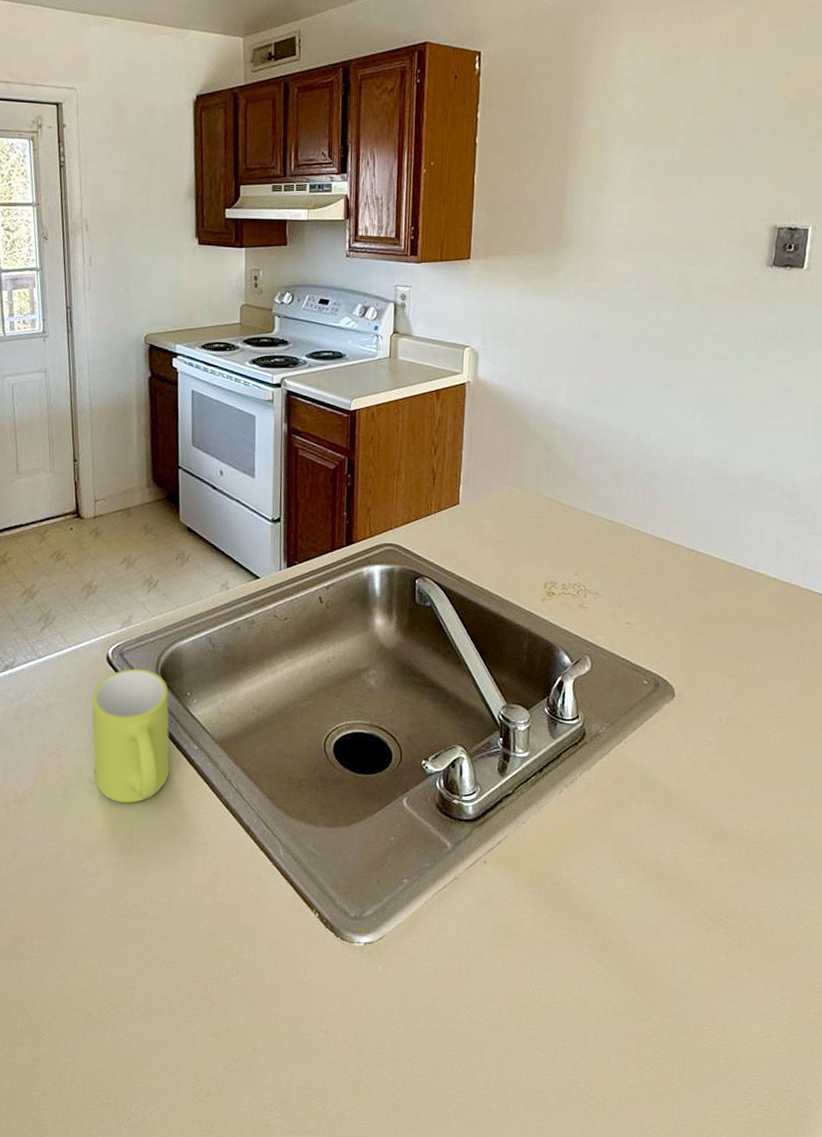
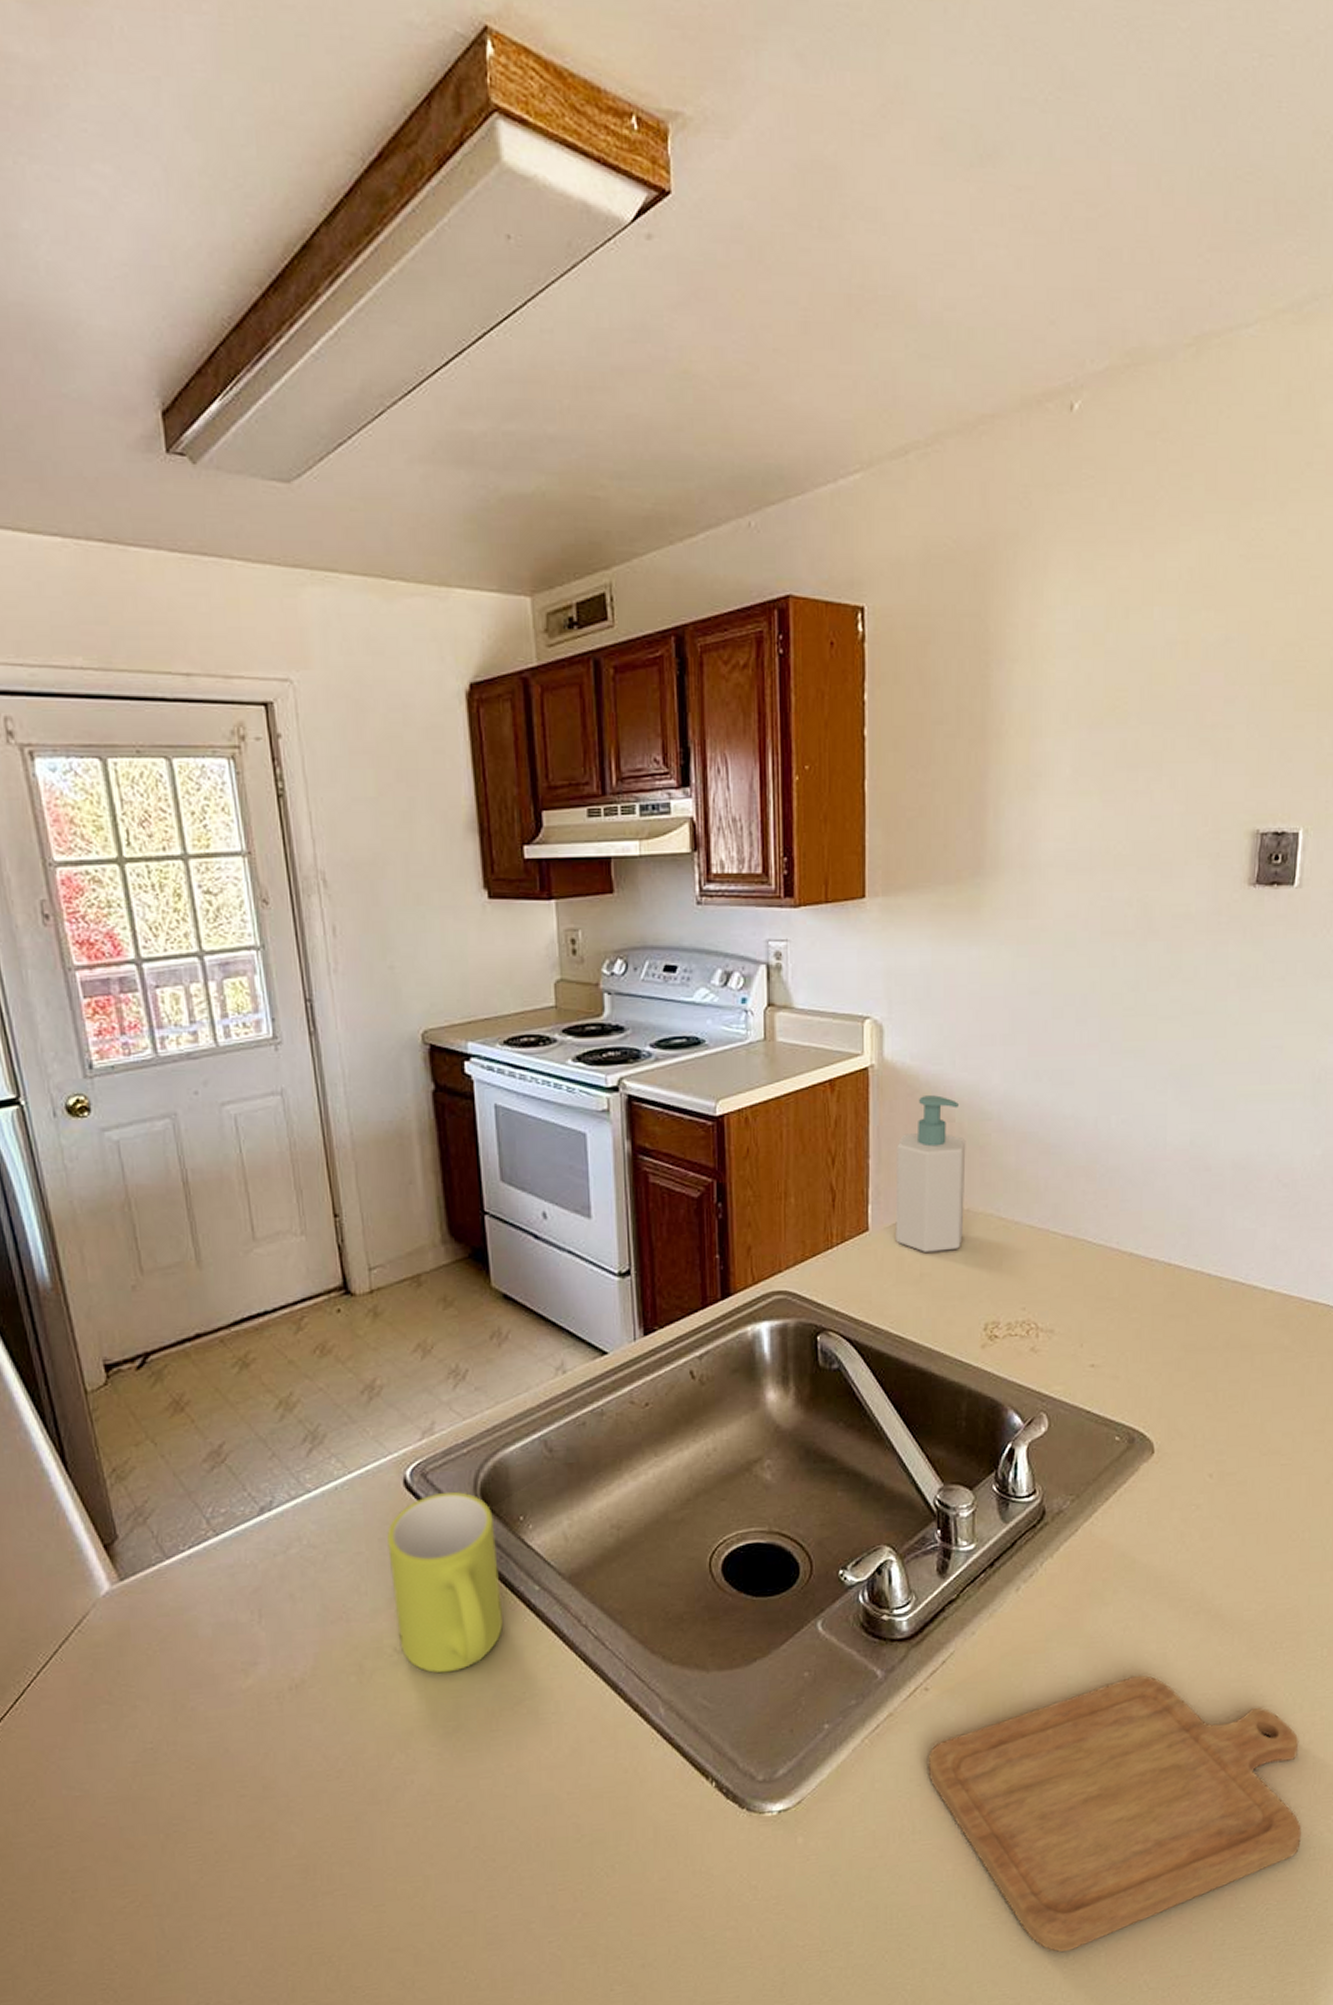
soap bottle: none [479,407,537,525] -> present [895,1095,966,1252]
chopping board: none [483,872,786,1090] -> present [928,1675,1301,1953]

